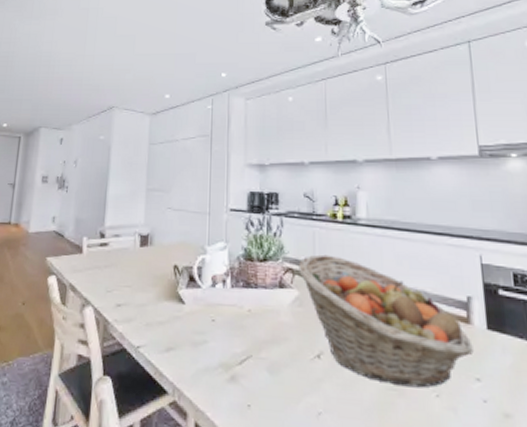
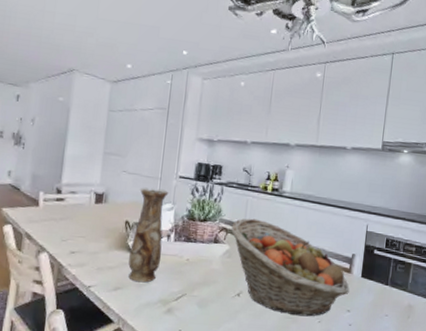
vase: none [181,224,220,341] -> present [128,187,169,283]

